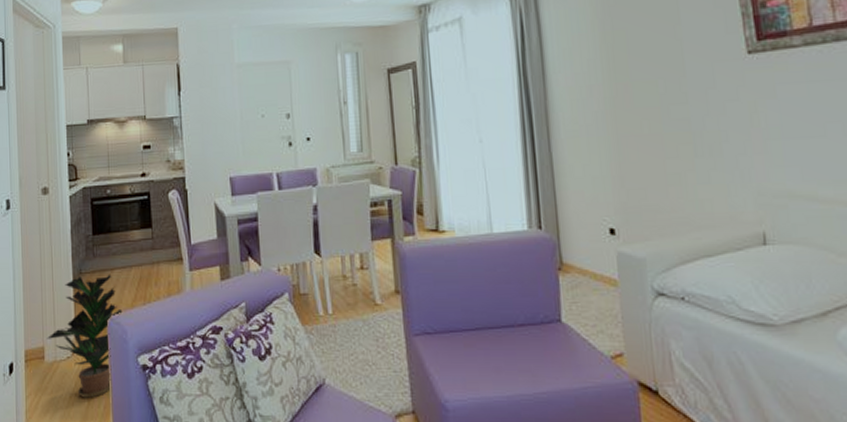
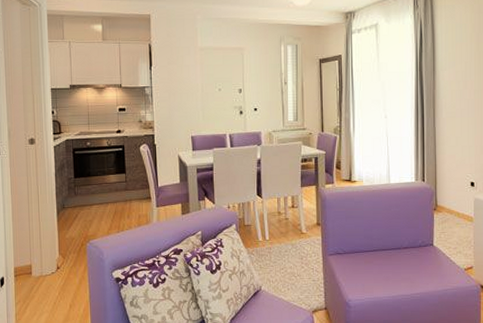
potted plant: present [46,275,123,398] -> none [33,209,100,303]

